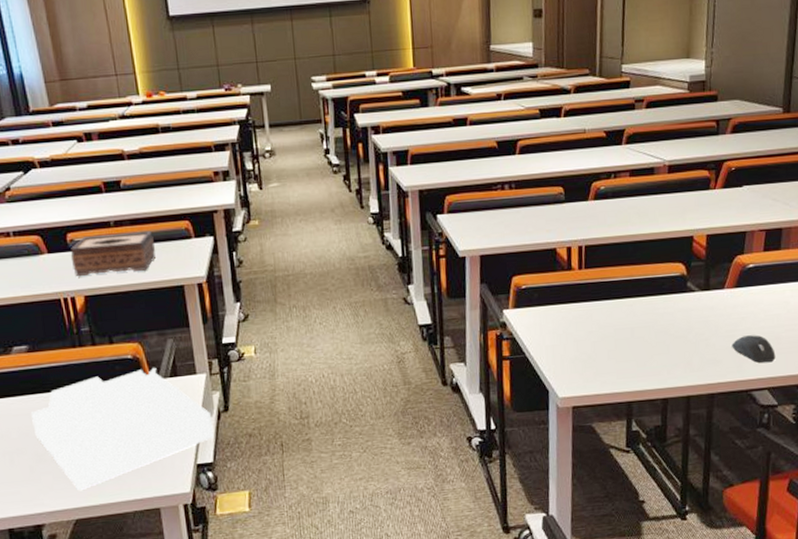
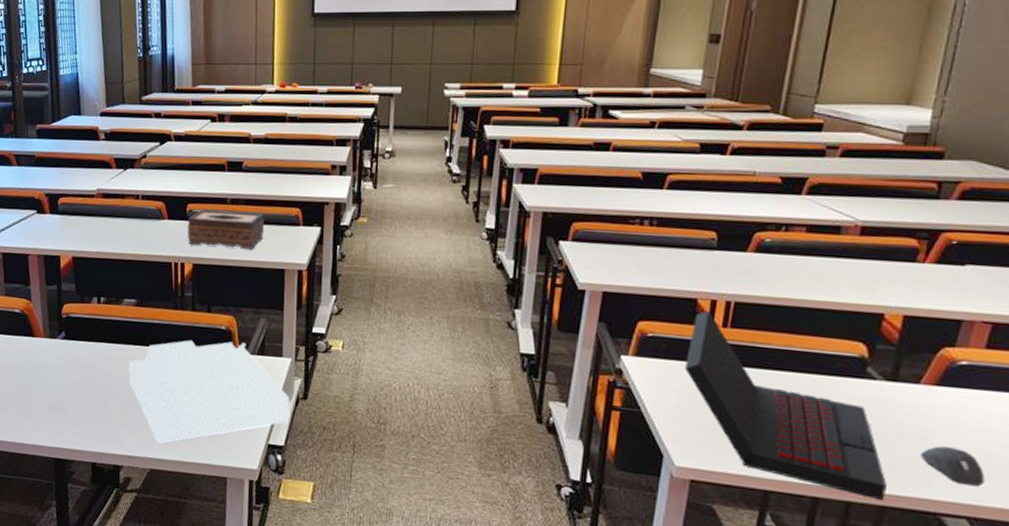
laptop: none [554,257,713,390] -> present [685,310,887,500]

